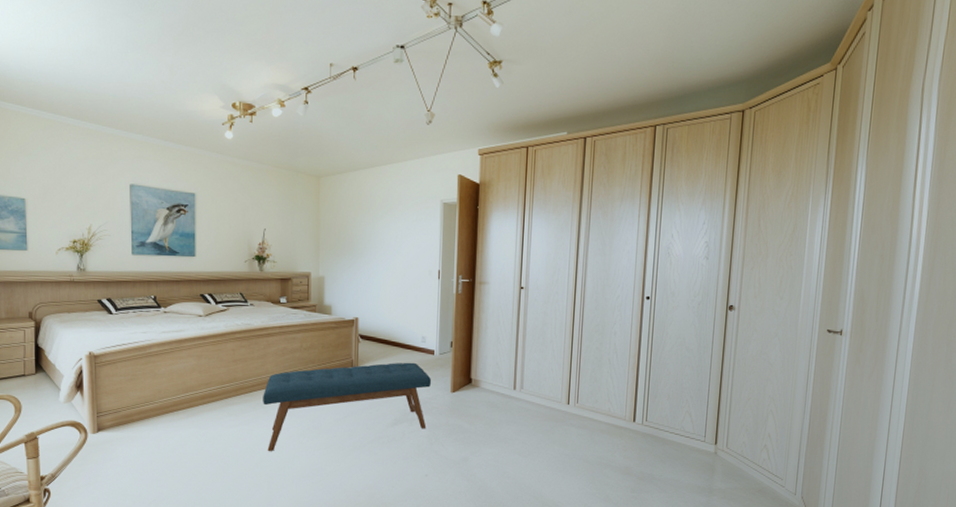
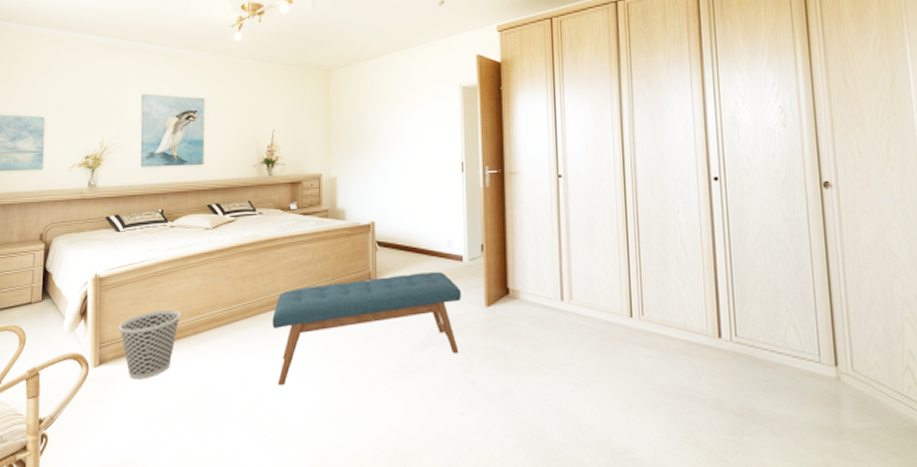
wastebasket: none [115,385,176,445] -> present [119,309,181,379]

